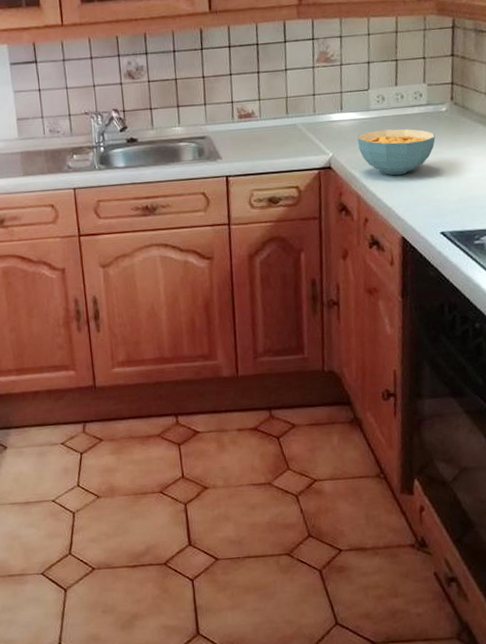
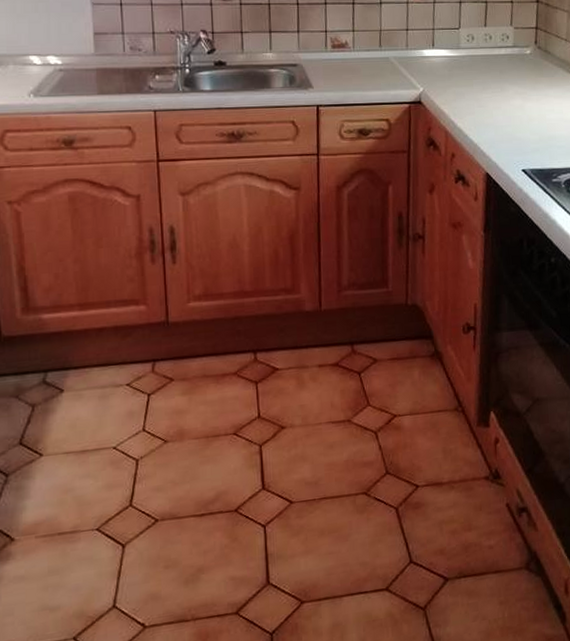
cereal bowl: present [358,128,435,176] -> none [448,68,520,113]

